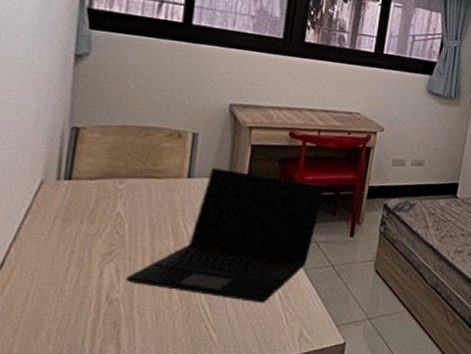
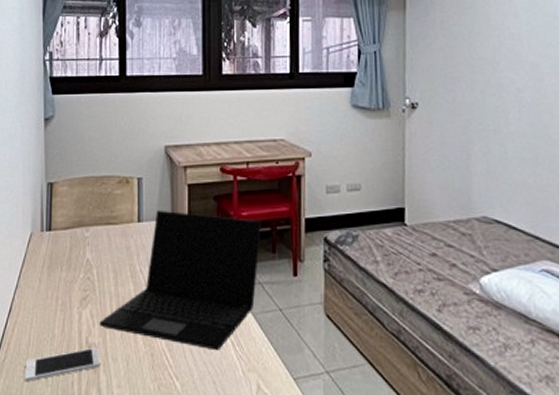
cell phone: none [15,302,123,340] -> present [24,347,100,381]

